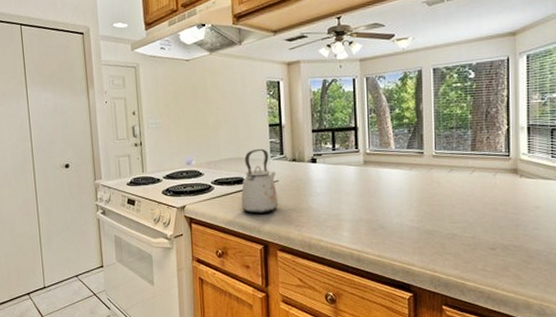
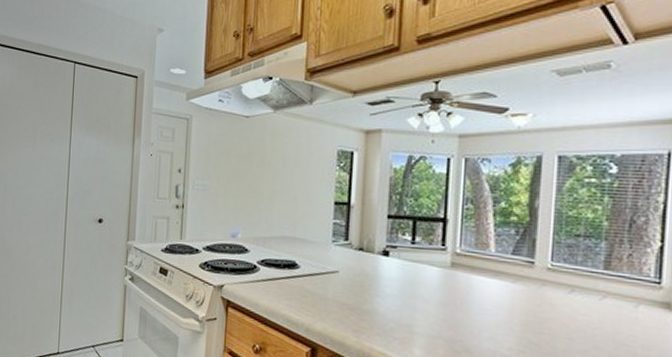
kettle: present [241,148,279,214] -> none [289,229,336,309]

